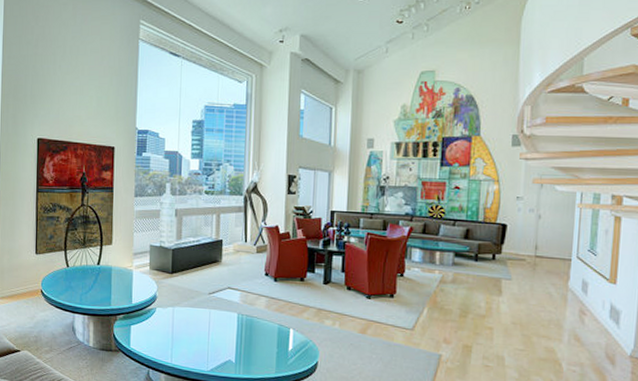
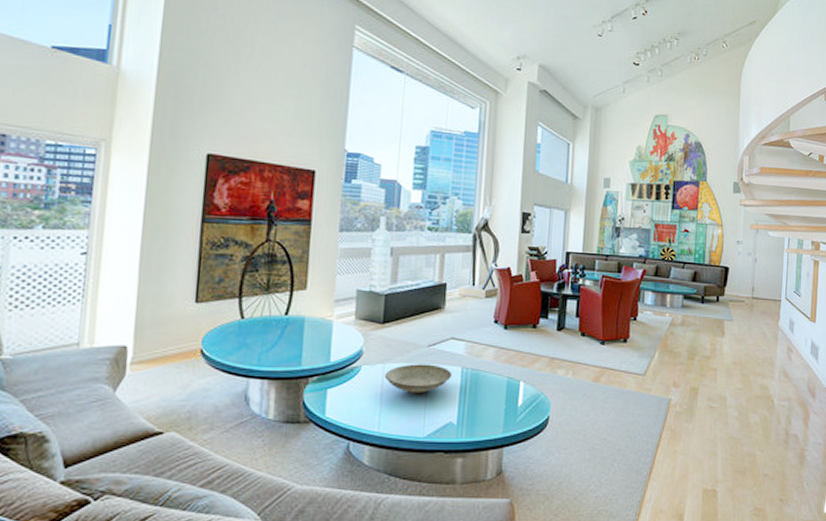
decorative bowl: none [174,308,230,335] -> present [384,364,453,395]

